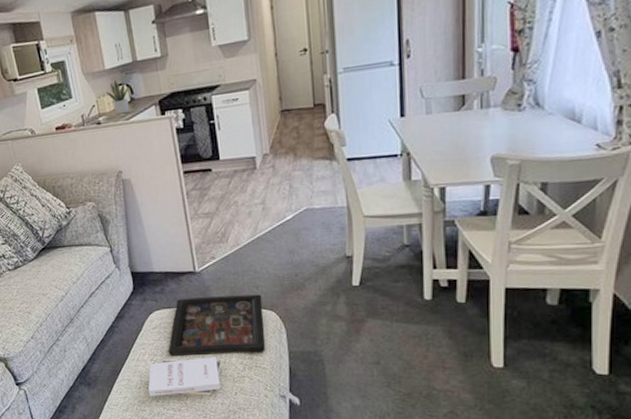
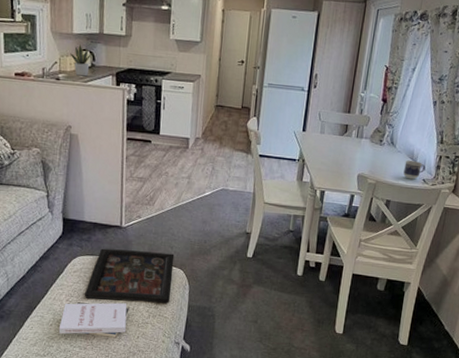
cup: none [562,121,598,149] -> present [403,160,426,180]

